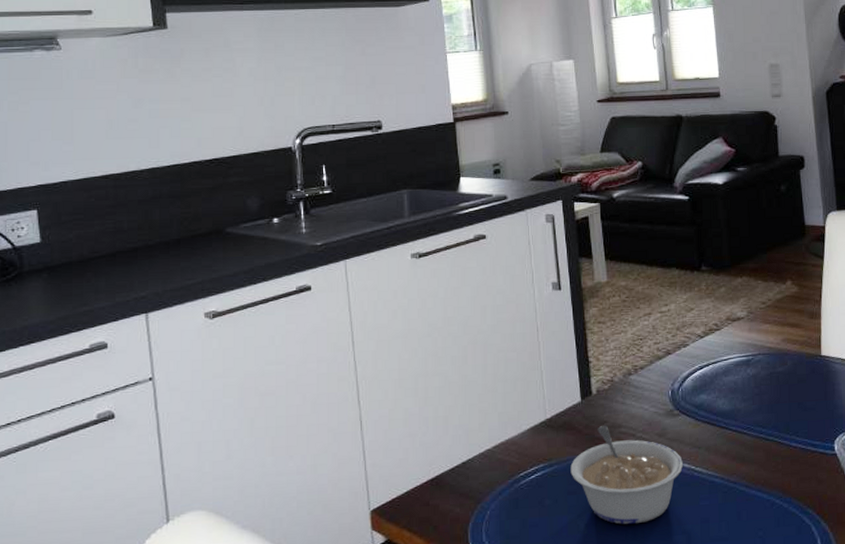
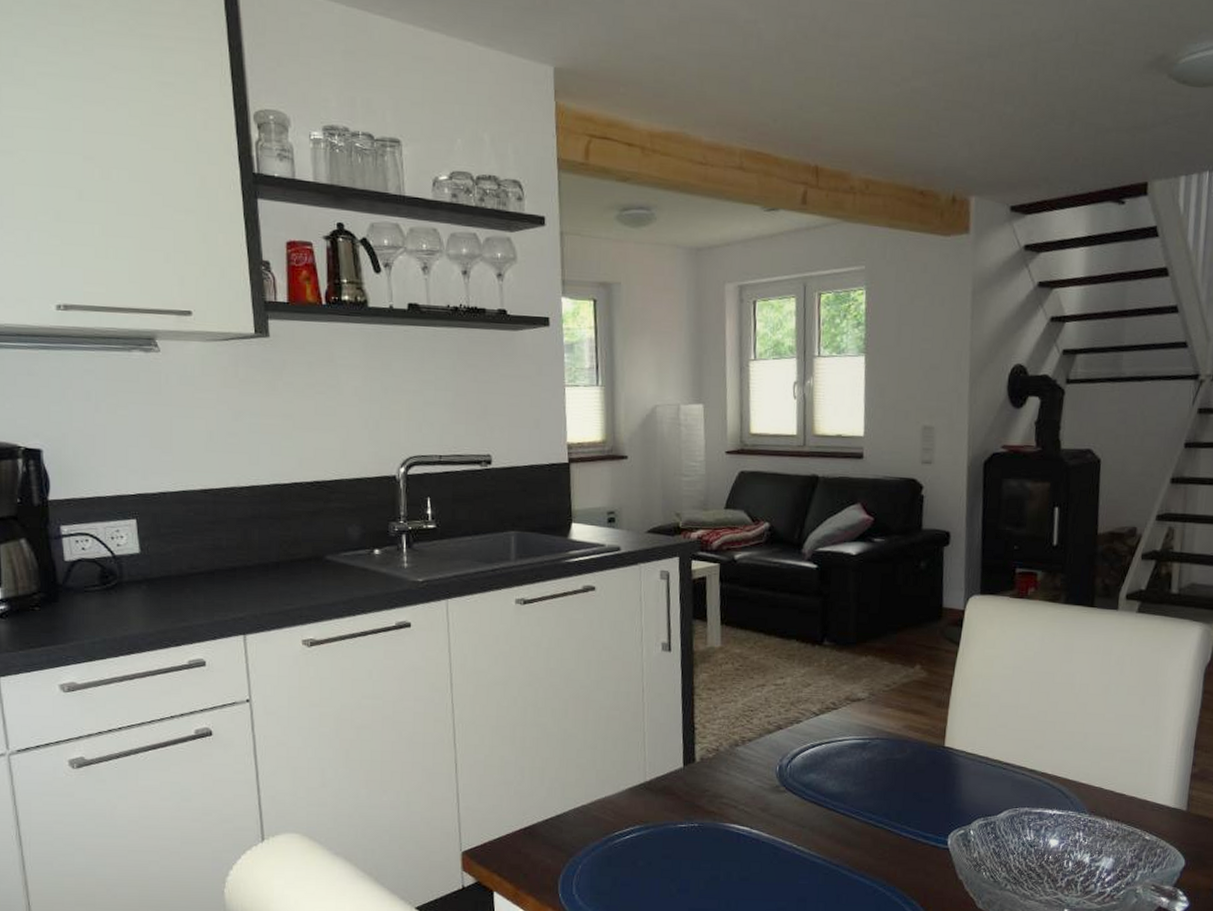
legume: present [570,425,684,525] -> none [666,793,785,895]

